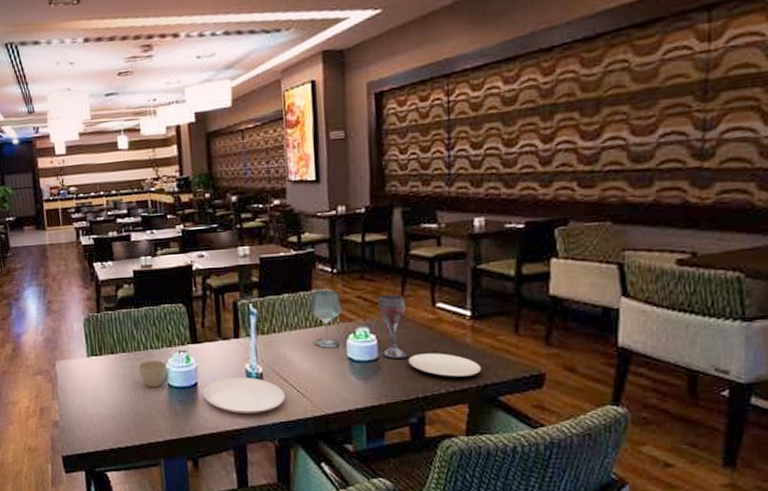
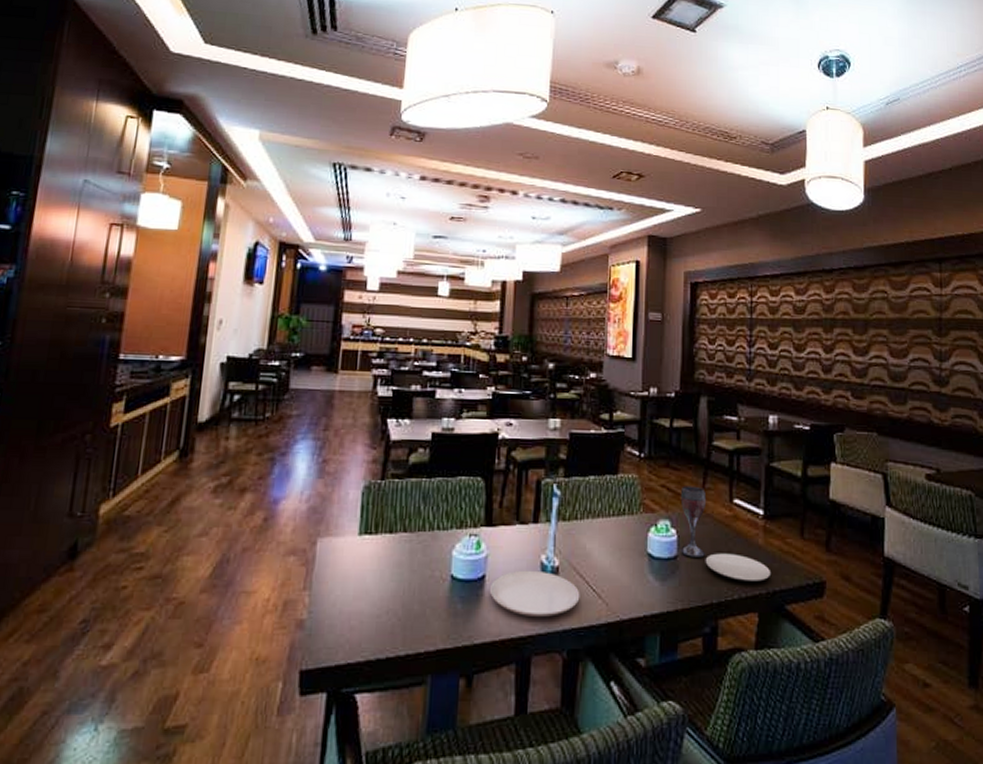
cup: present [138,359,167,388] -> none [419,543,453,580]
wine glass: present [309,290,342,348] -> none [614,475,646,541]

